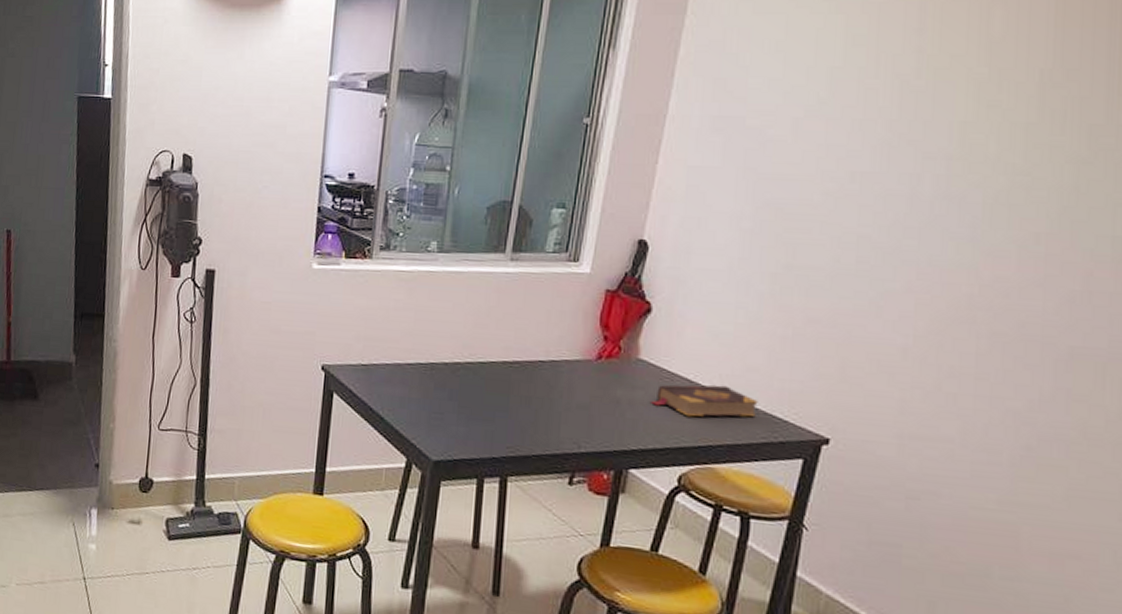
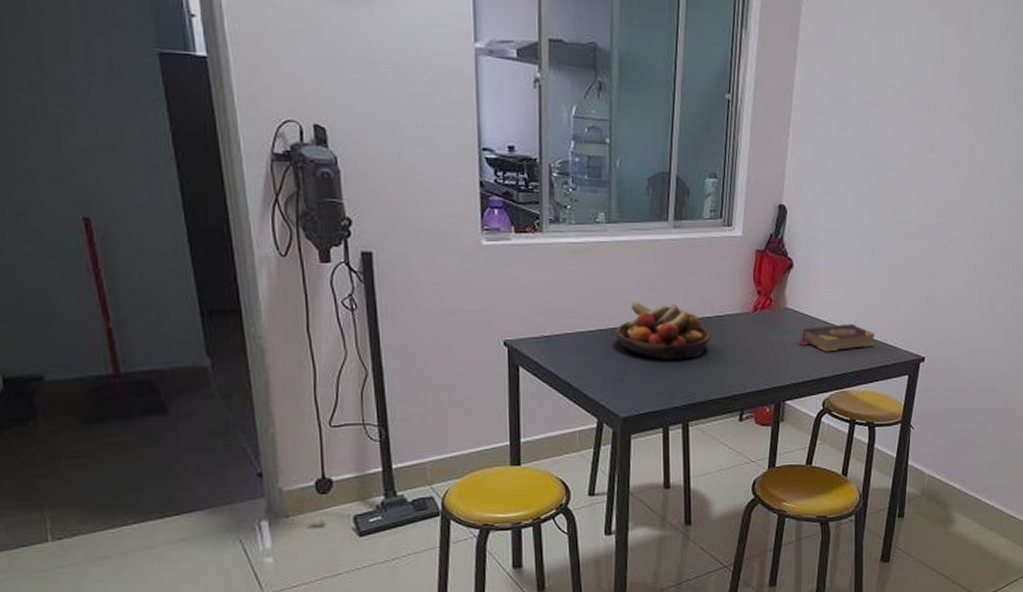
fruit bowl: none [436,337,544,405] -> present [616,302,712,360]

